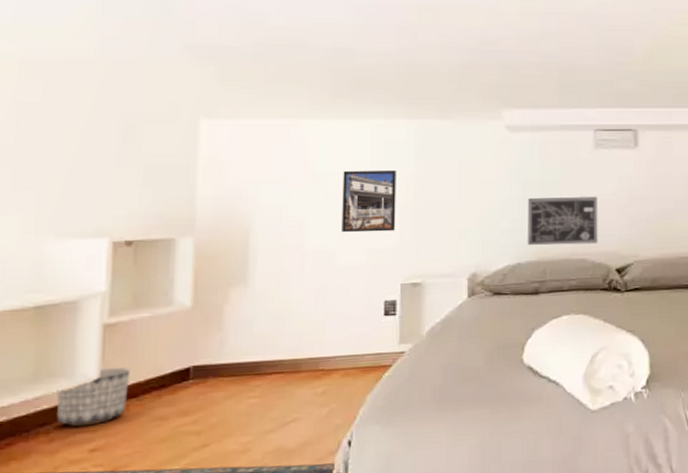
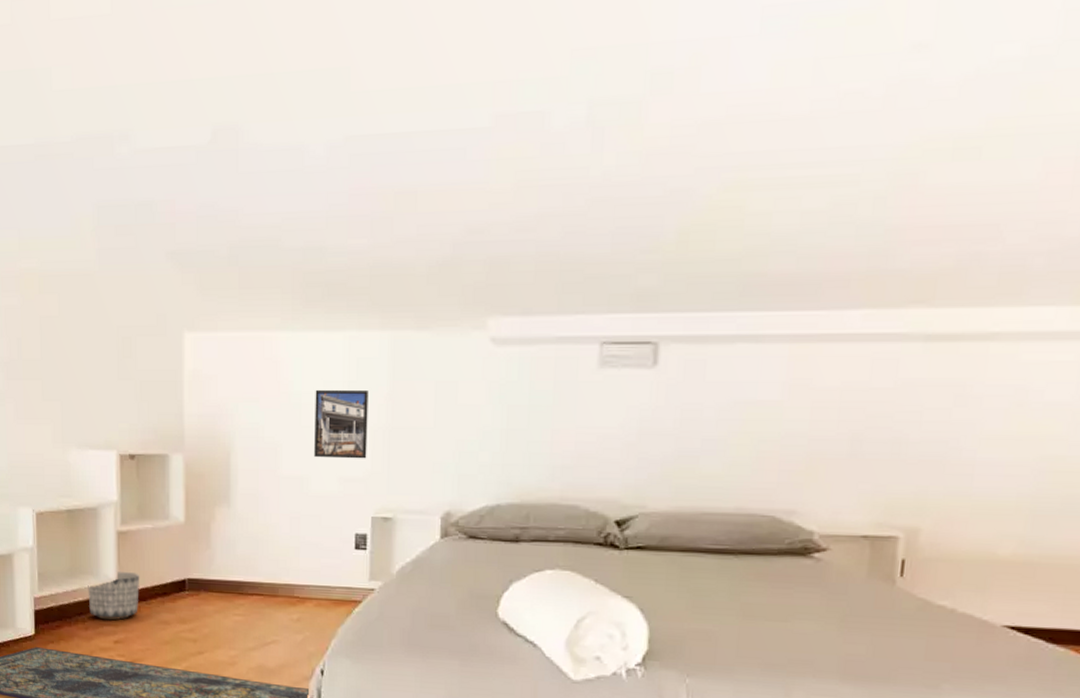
wall art: present [528,196,598,246] -> none [510,427,599,488]

